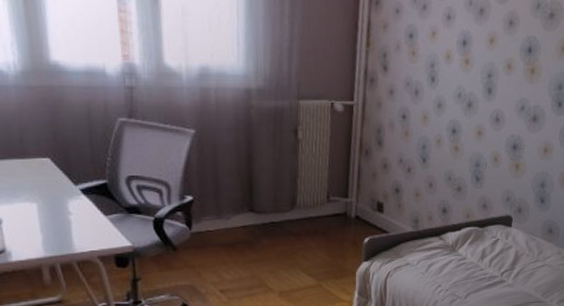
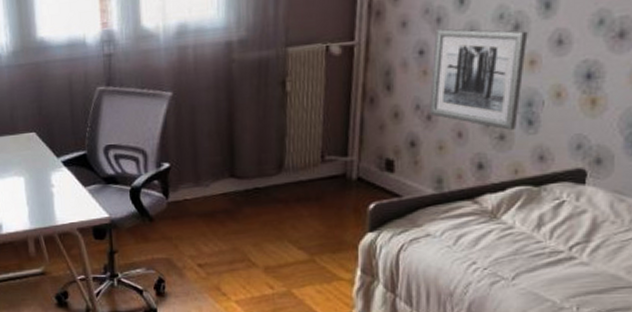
wall art: none [409,100,477,184] -> present [428,28,528,130]

